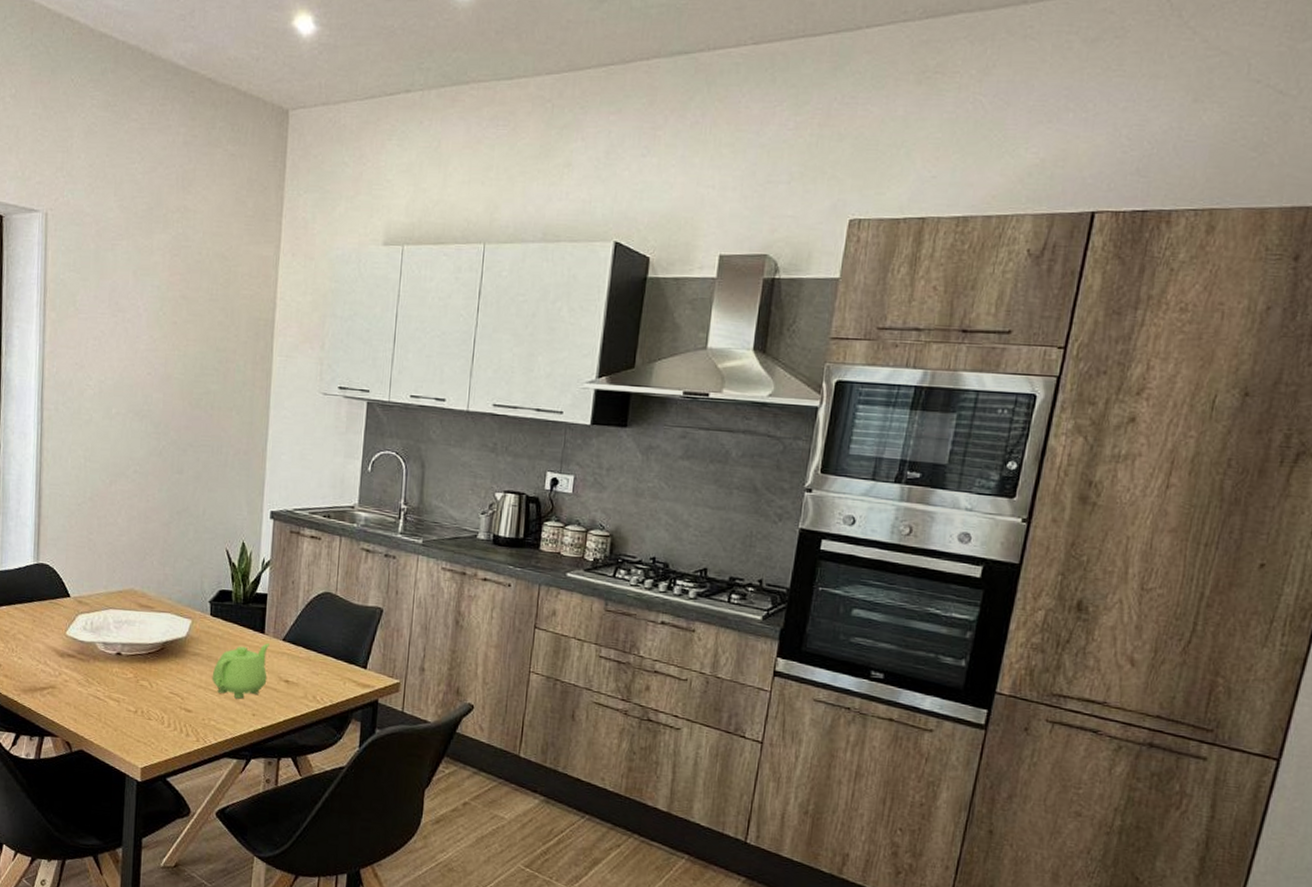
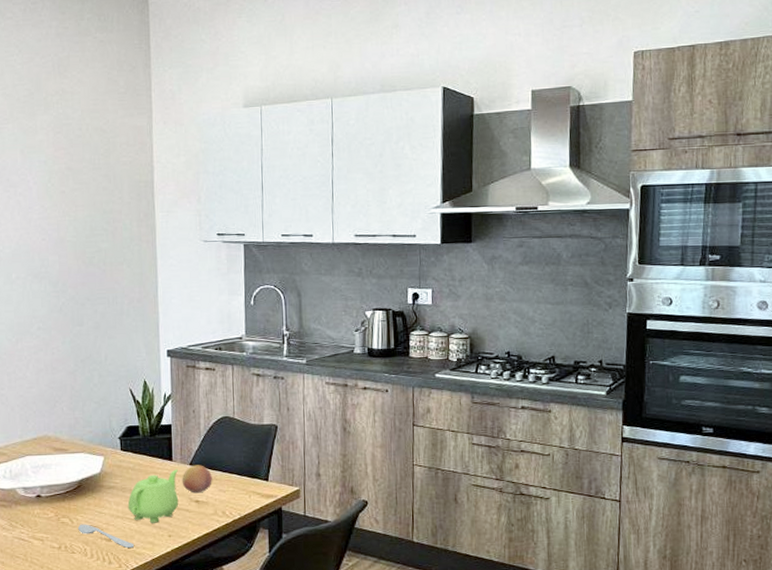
spoon: none [157,689,214,722] -> present [78,524,134,548]
fruit: none [272,641,306,673] -> present [182,465,212,493]

